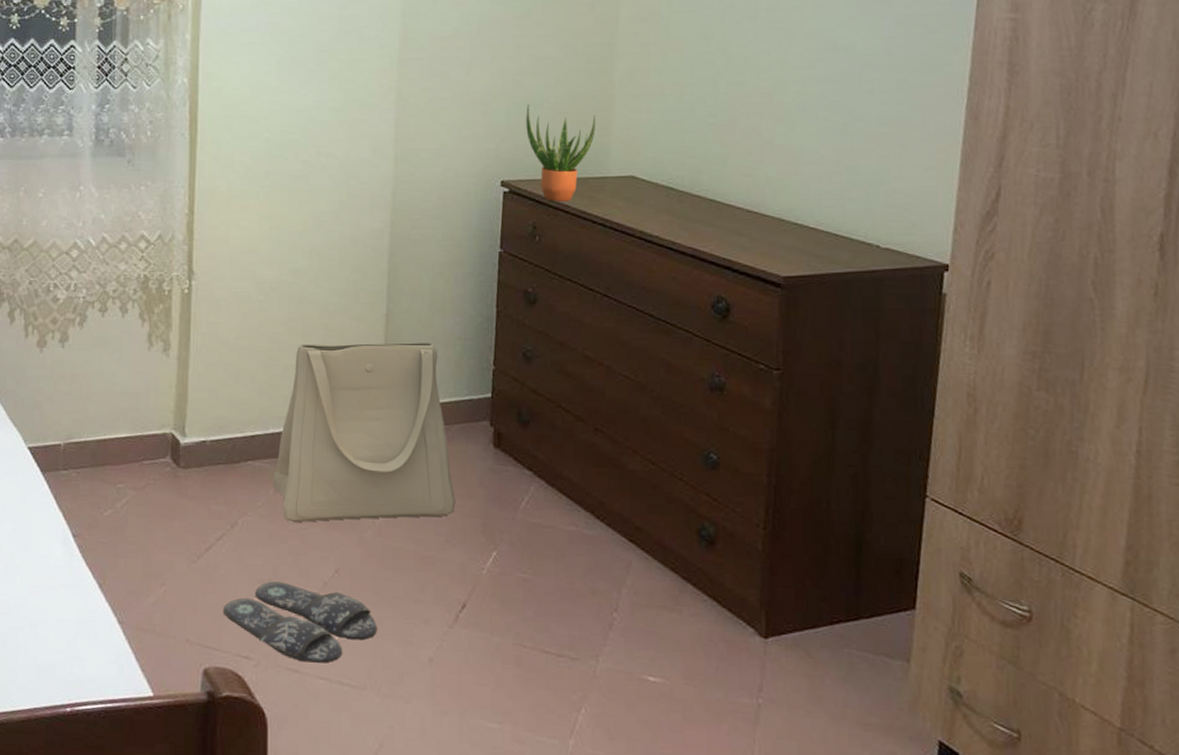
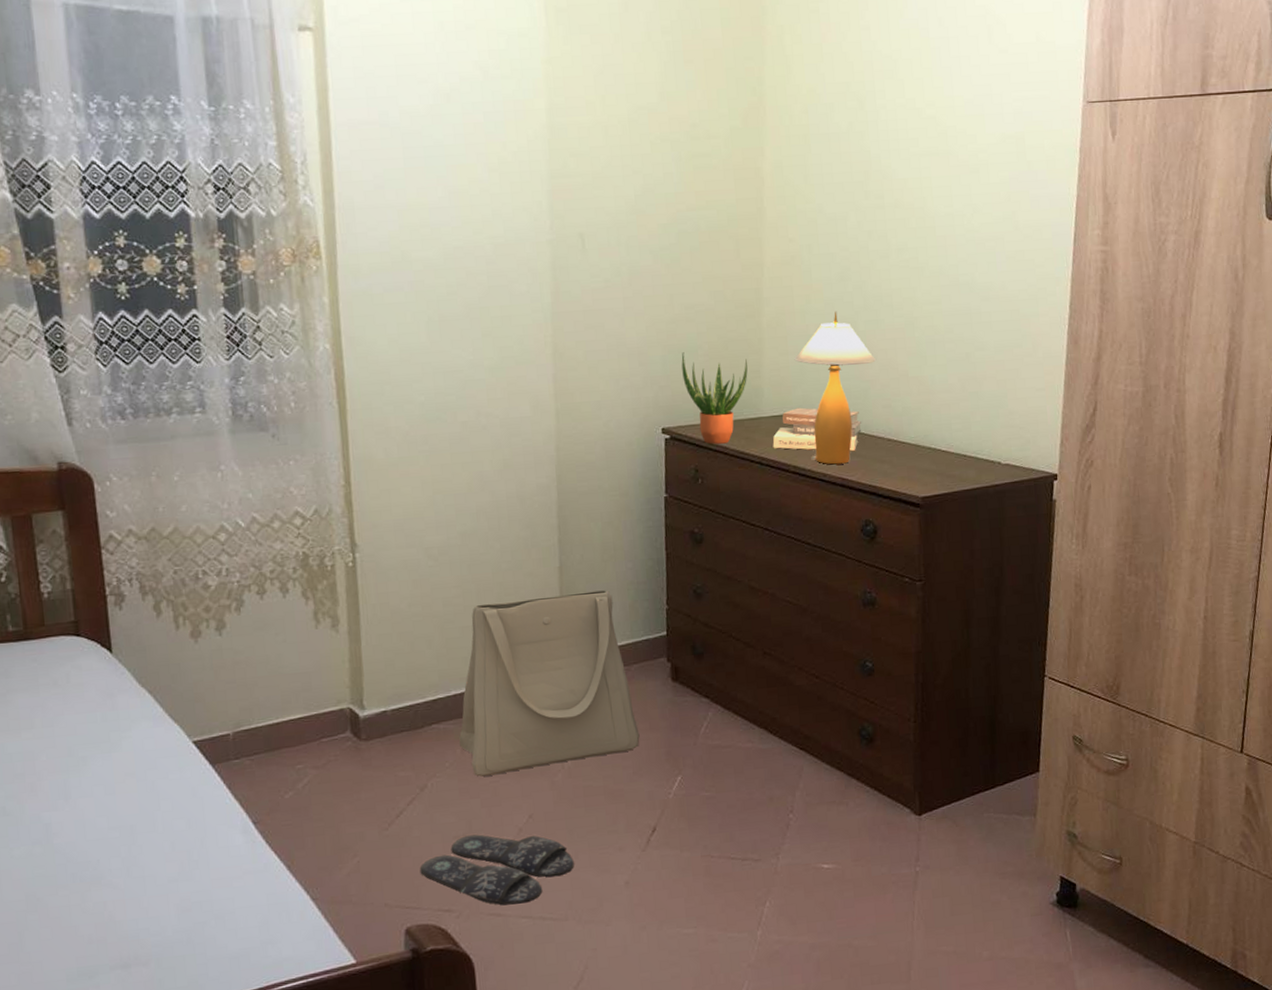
books: none [618,169,718,220] -> present [772,407,862,451]
table lamp: none [646,70,739,233] -> present [794,311,877,465]

